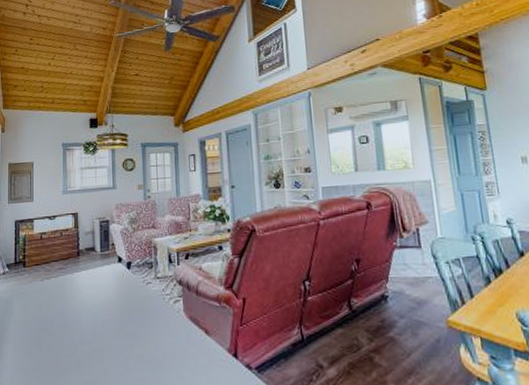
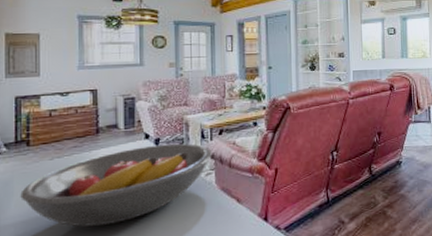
fruit bowl: none [18,267,179,350] -> present [20,143,212,227]

